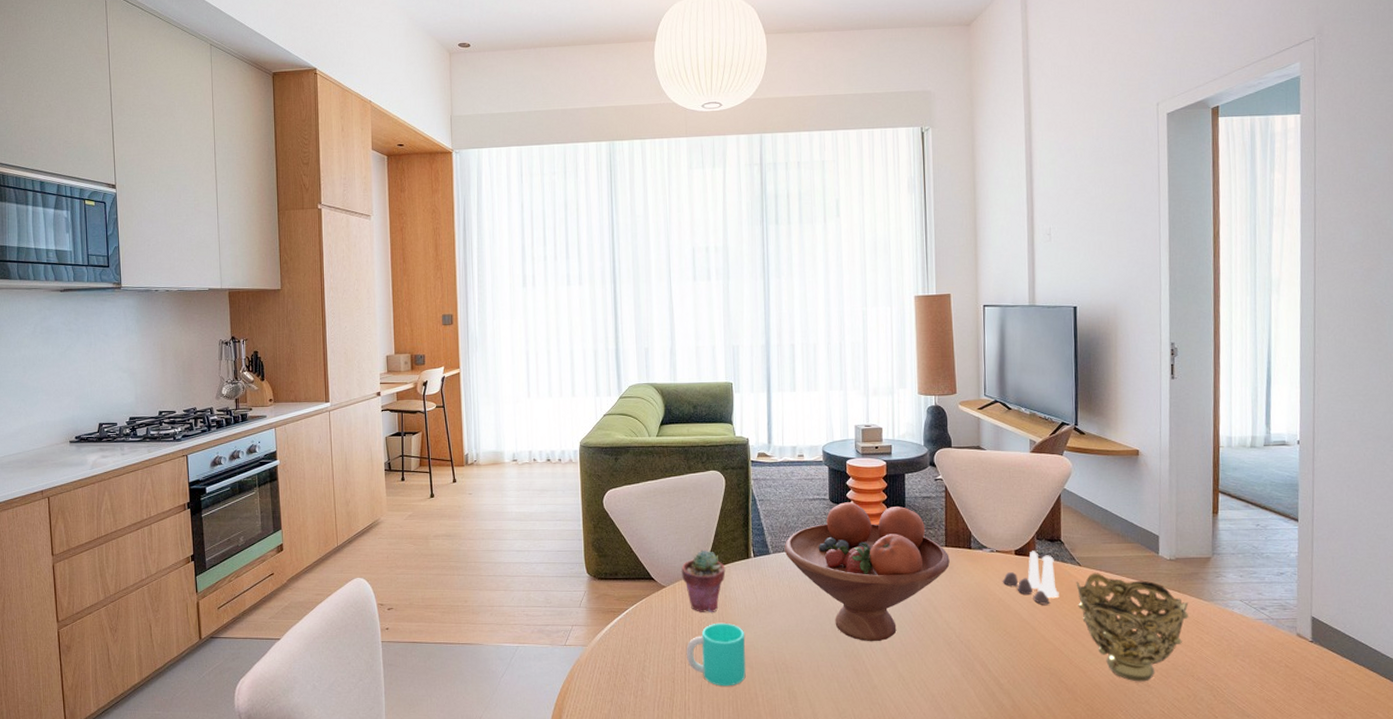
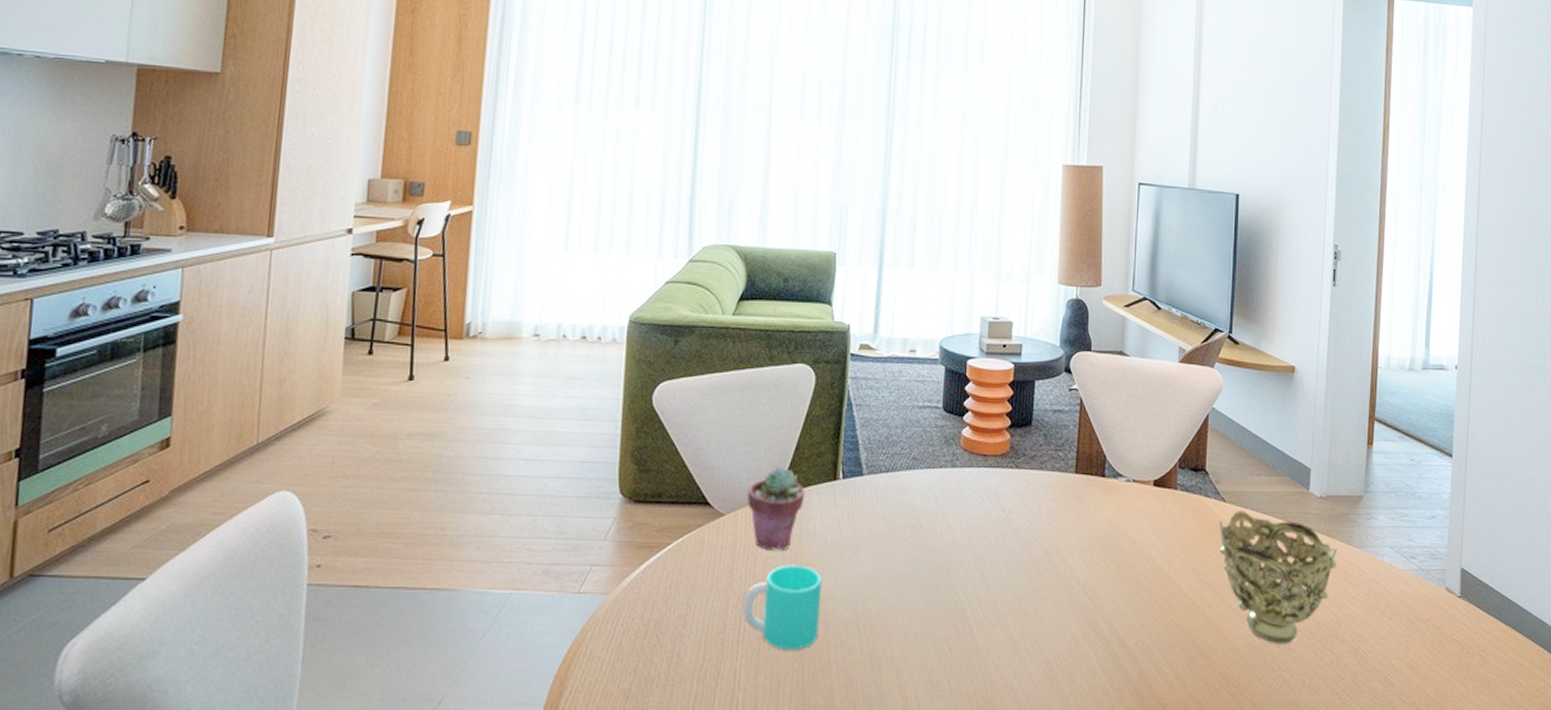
fruit bowl: present [784,502,950,642] -> none [881,412,1079,593]
salt and pepper shaker set: present [1002,550,1059,605] -> none [1137,481,1200,548]

